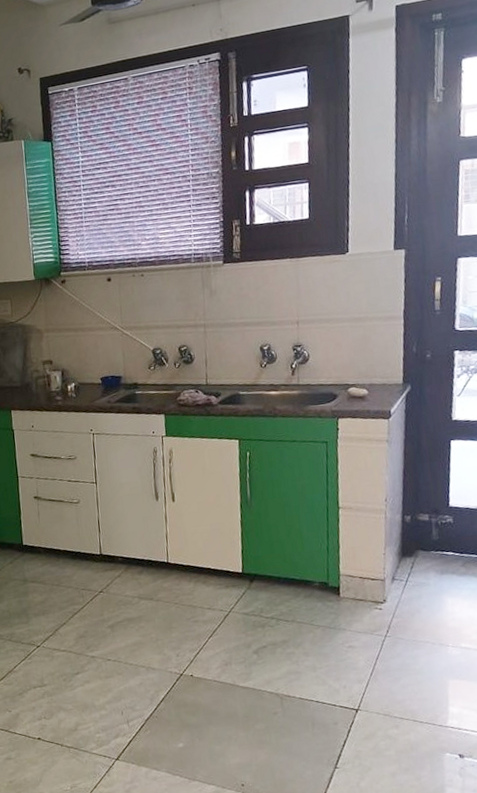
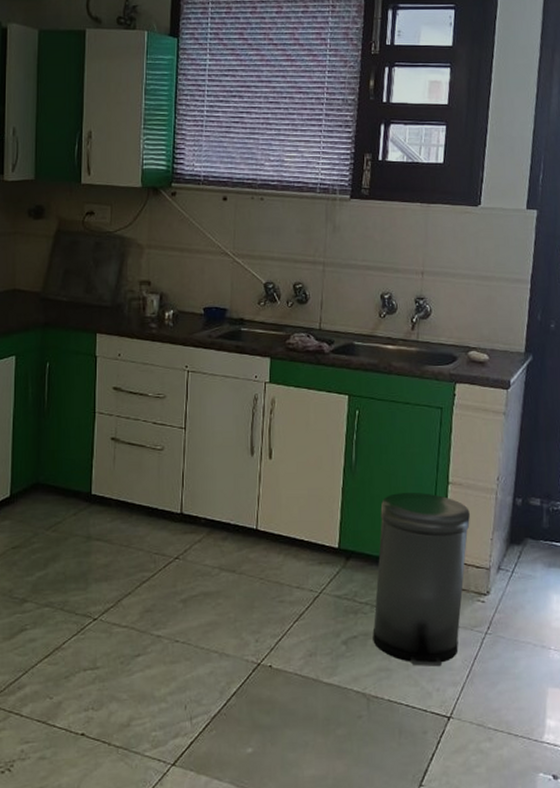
pedal bin: none [277,518,363,668] -> present [372,492,470,667]

